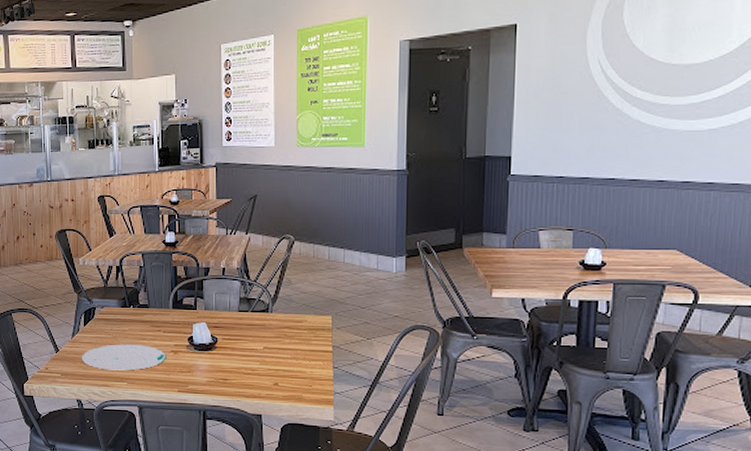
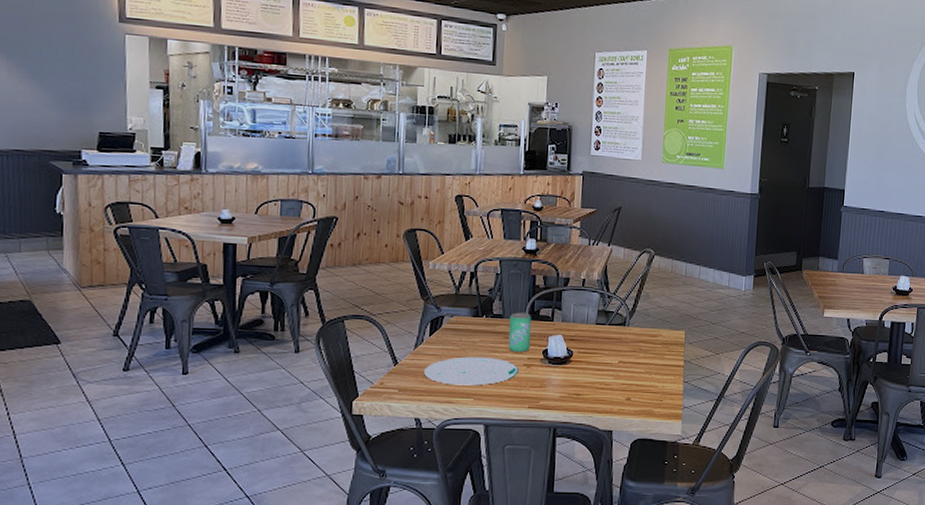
beverage can: none [155,302,176,340] -> present [508,312,531,353]

